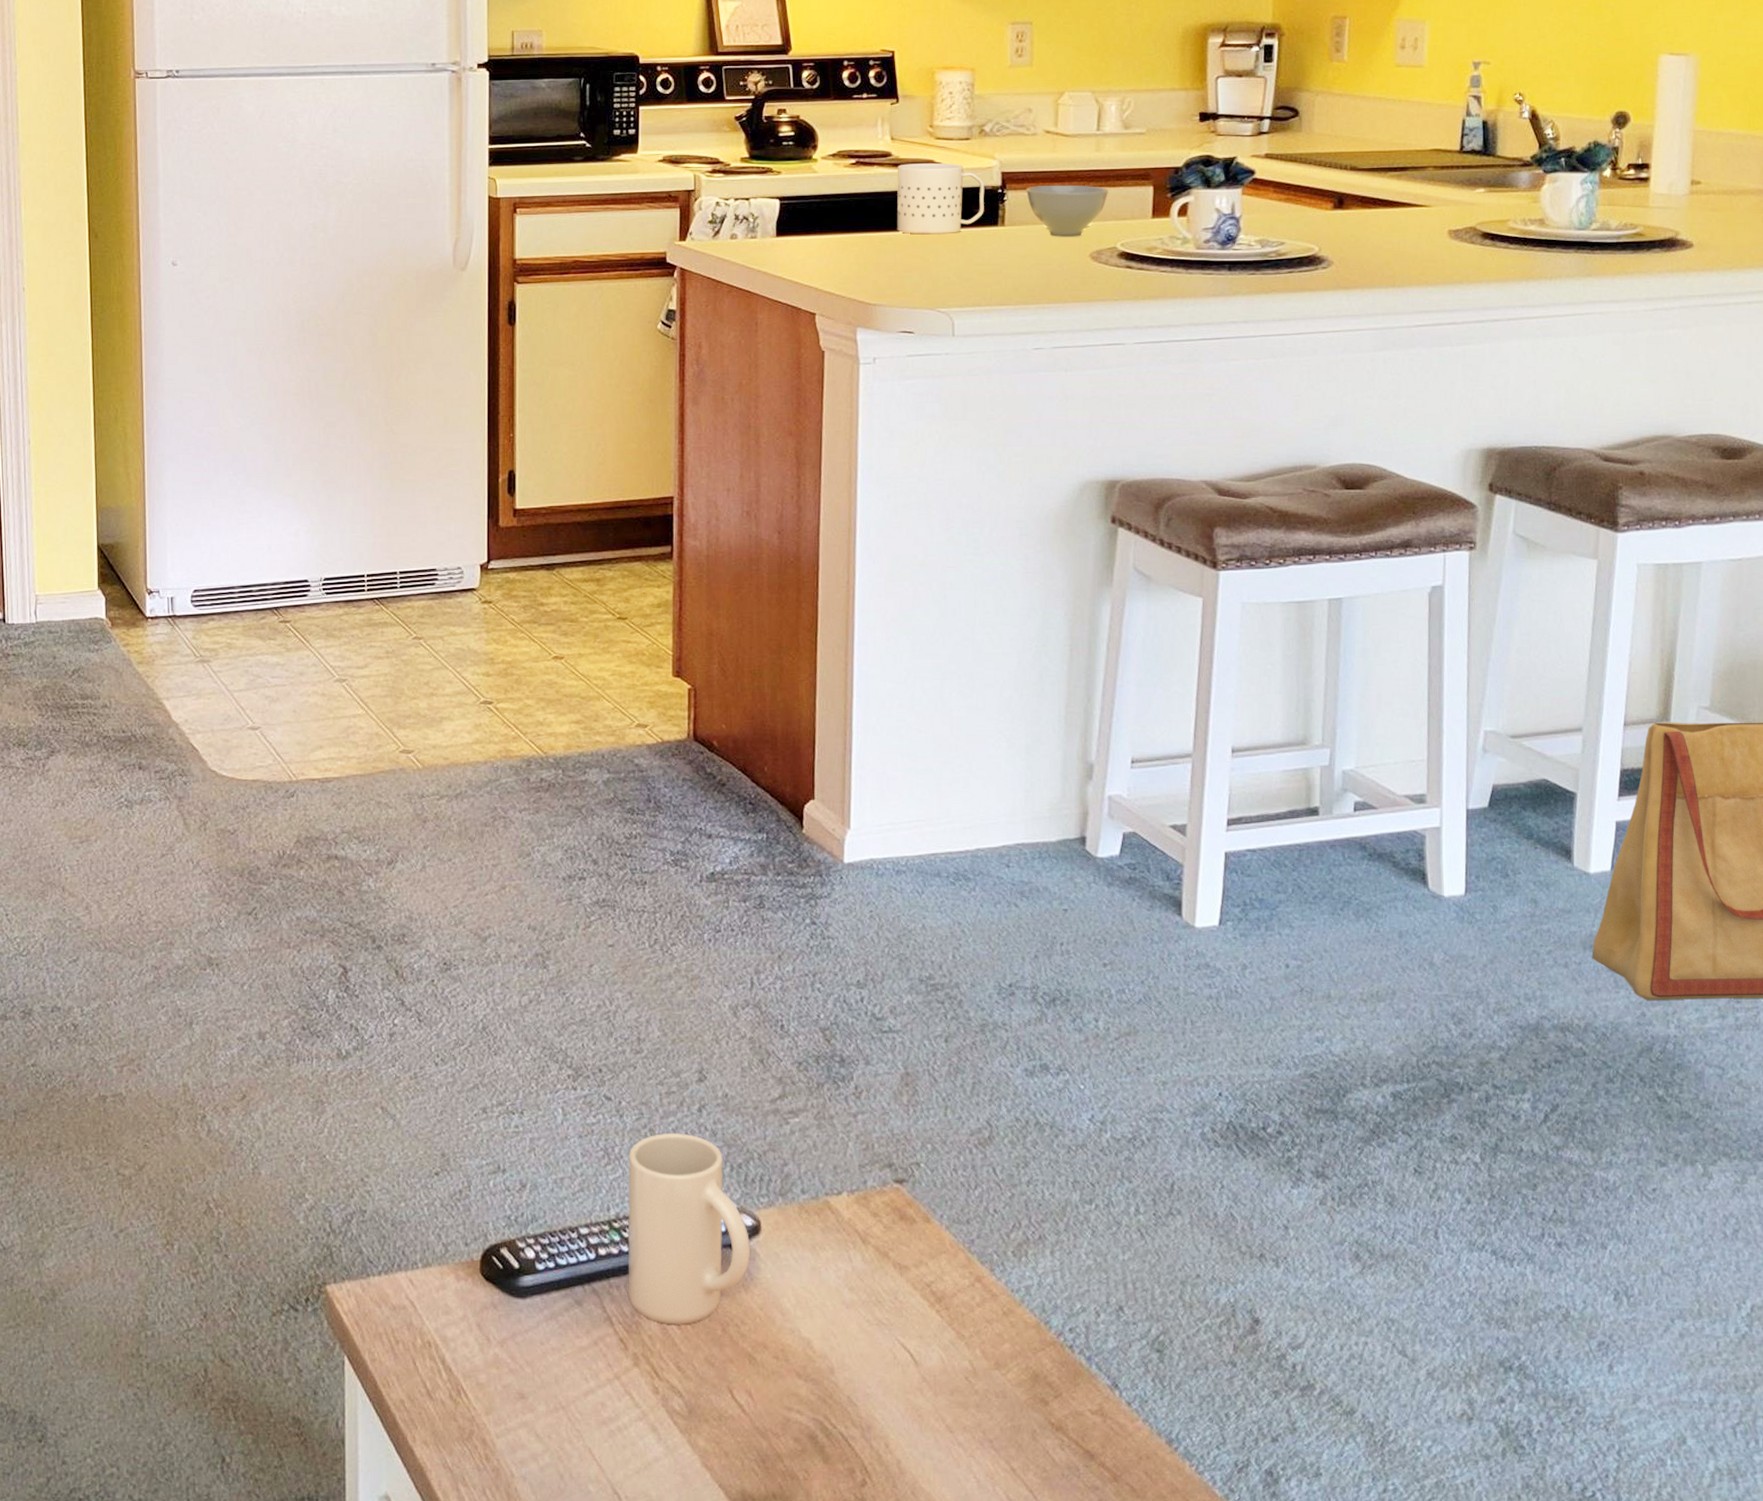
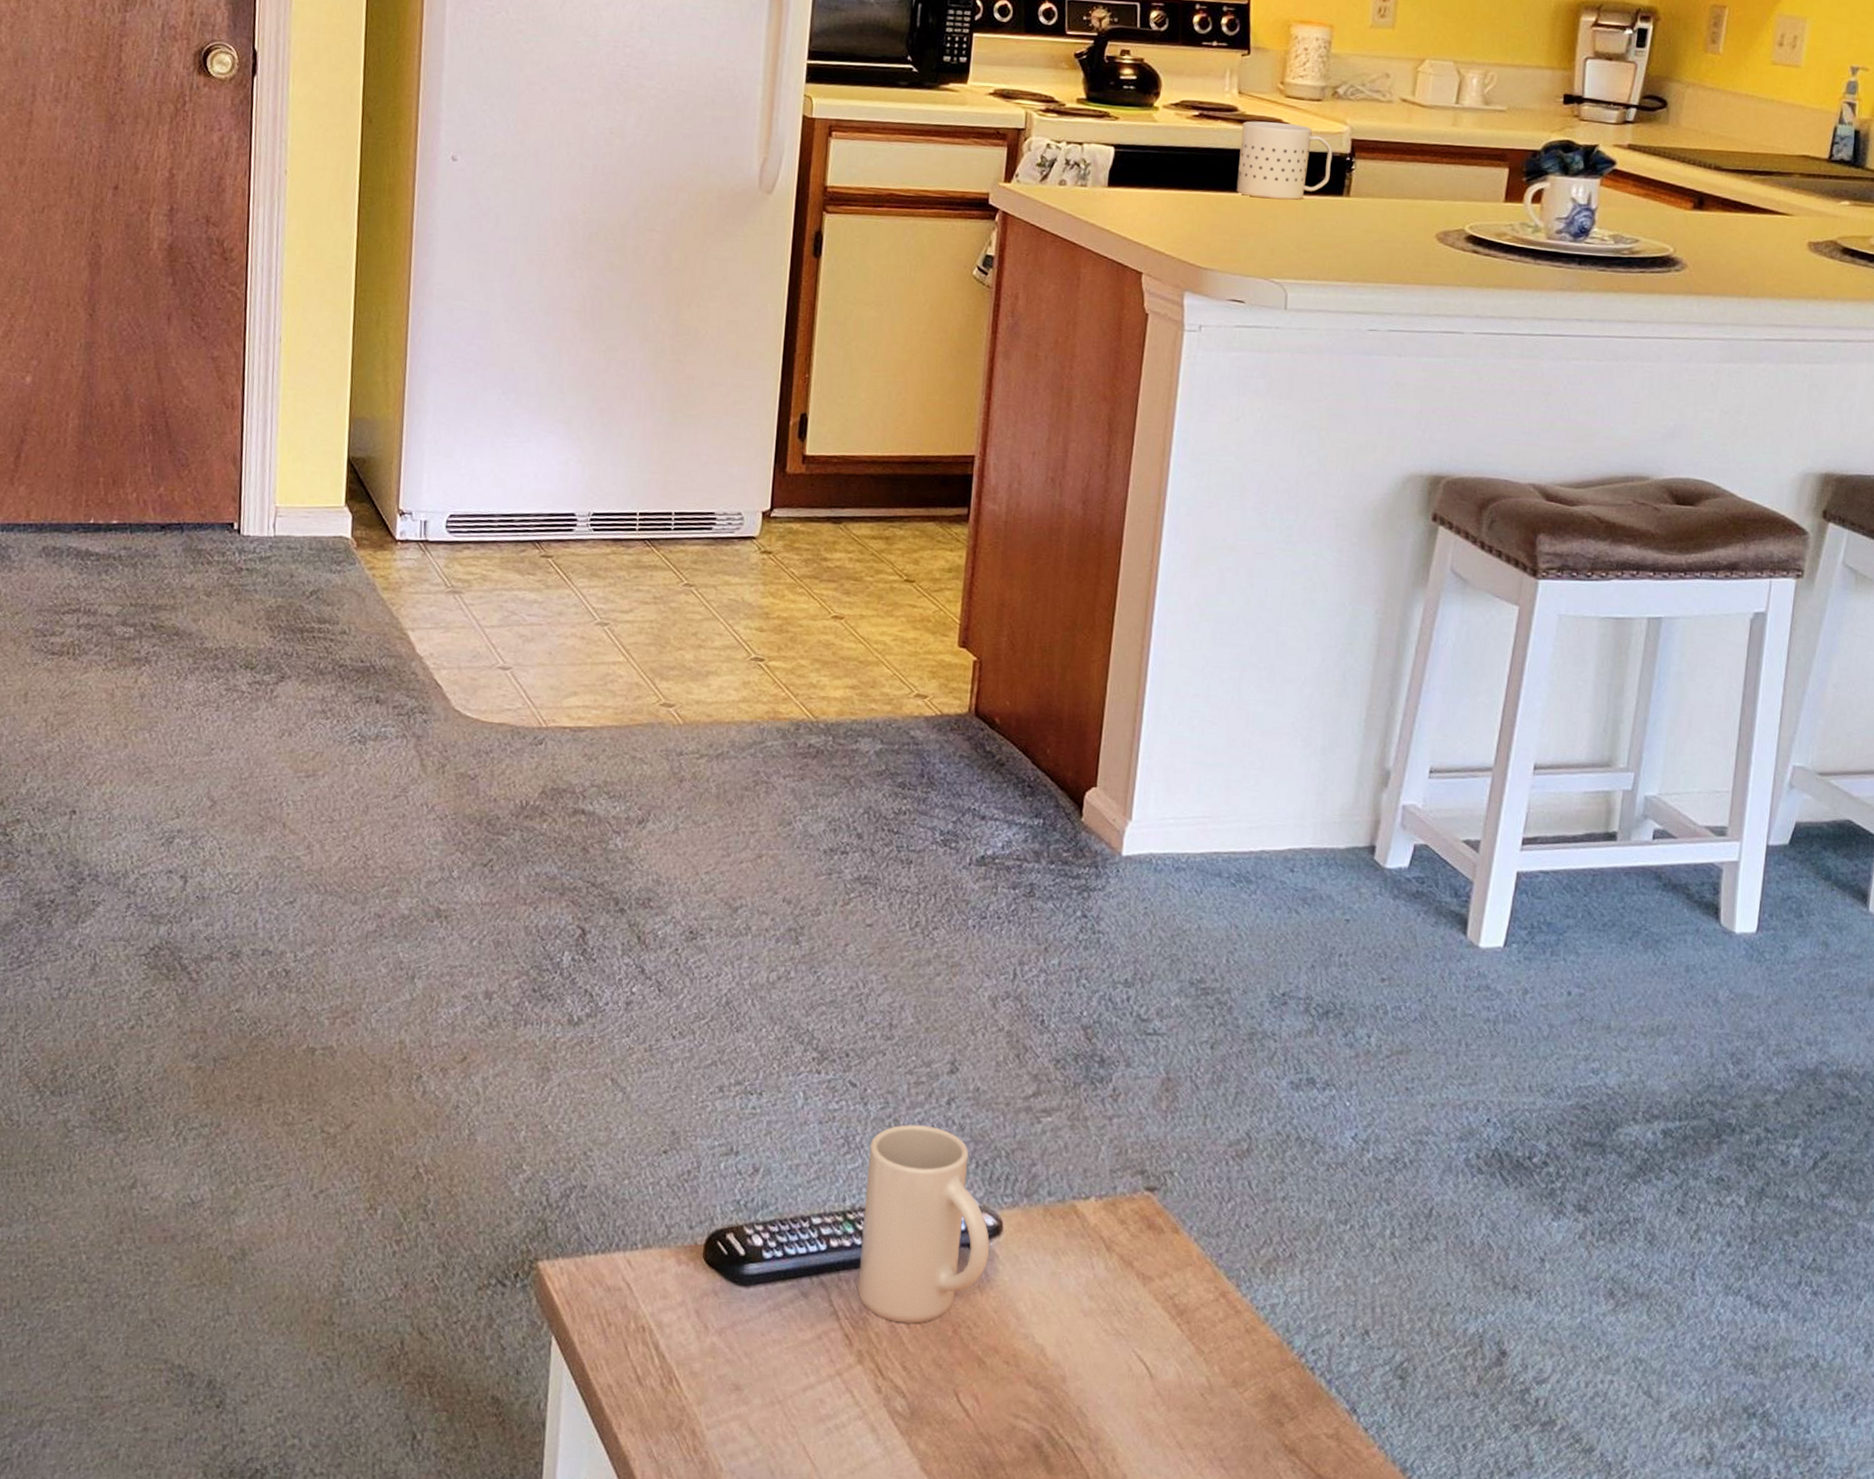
bowl: present [1026,185,1109,237] -> none [1376,157,1463,216]

